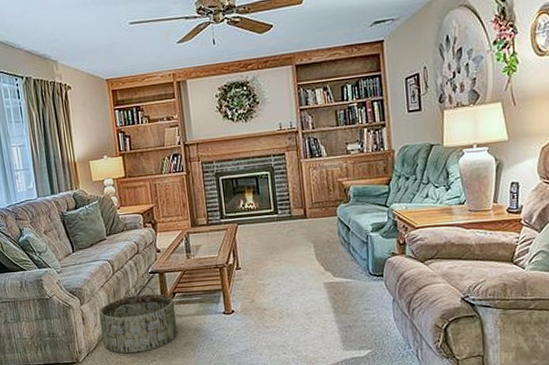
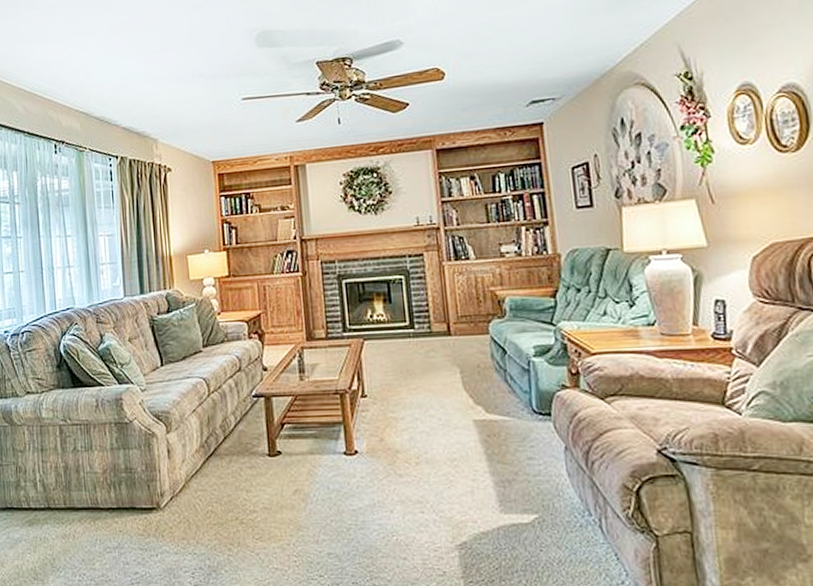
basket: present [98,284,178,354] -> none [188,410,285,500]

